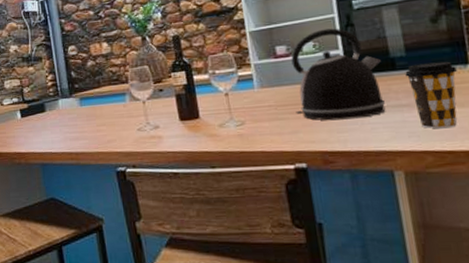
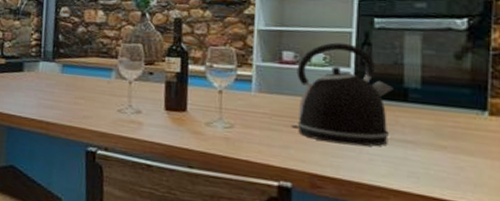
coffee cup: present [405,61,458,129] -> none [417,99,474,176]

